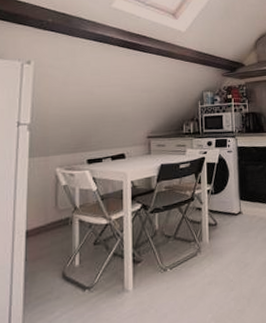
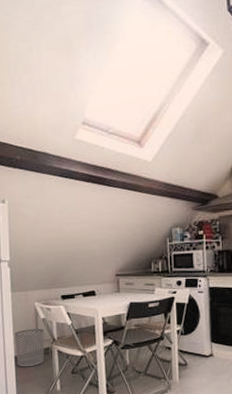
waste bin: none [28,196,65,243] -> present [14,328,45,367]

